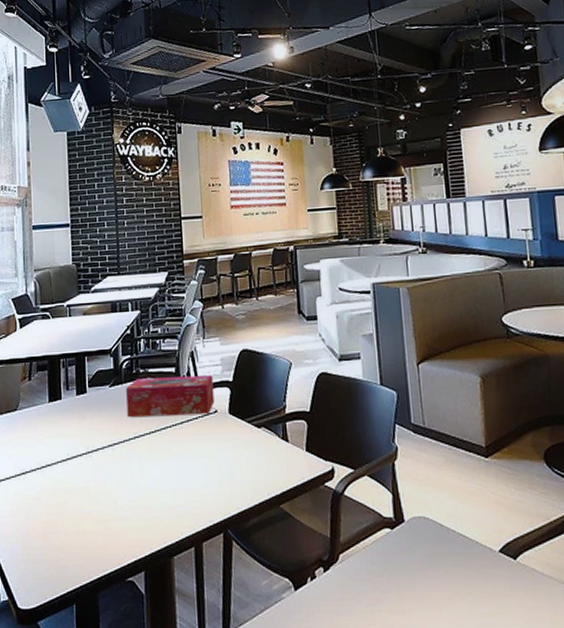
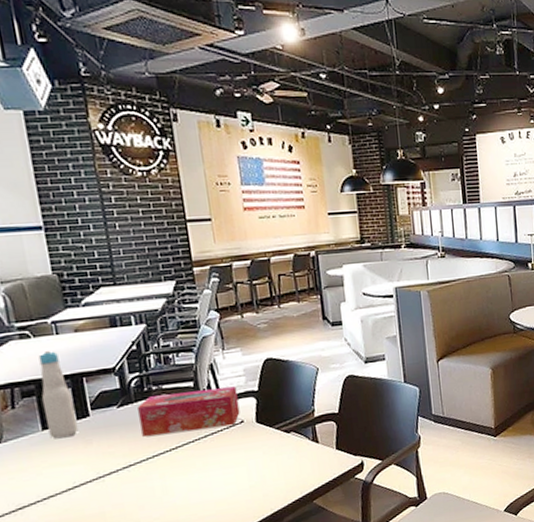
bottle: none [51,330,77,411] -> present [38,350,79,439]

